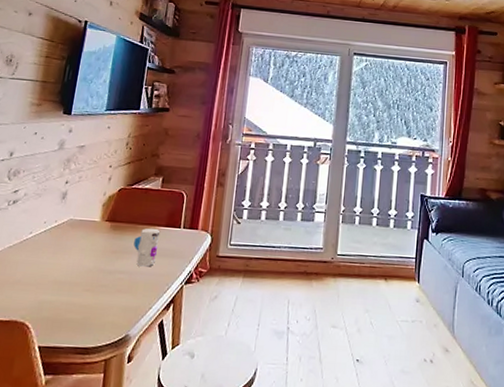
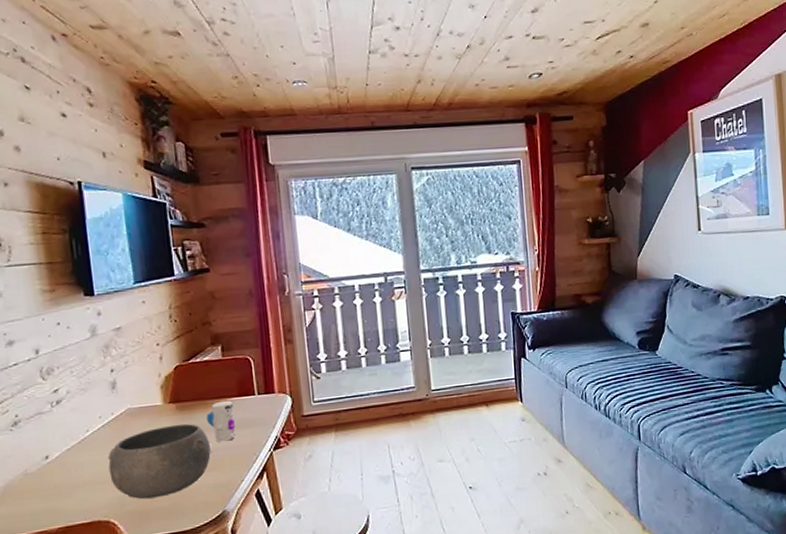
bowl: none [37,241,131,310] -> present [107,423,211,500]

